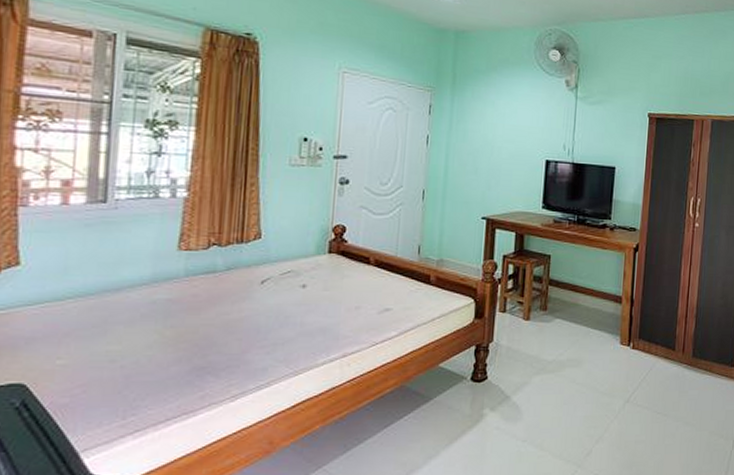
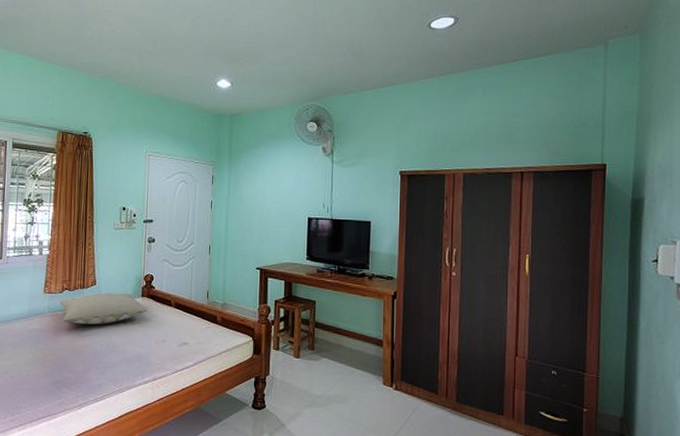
pillow: none [203,248,336,291] -> present [59,293,147,325]

